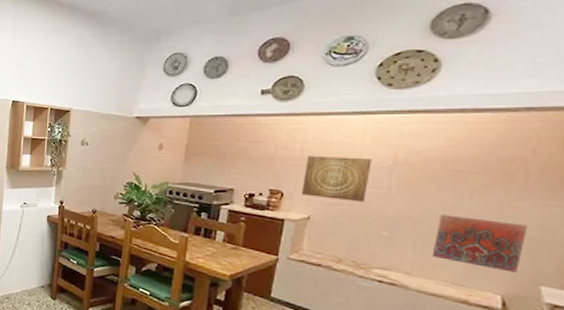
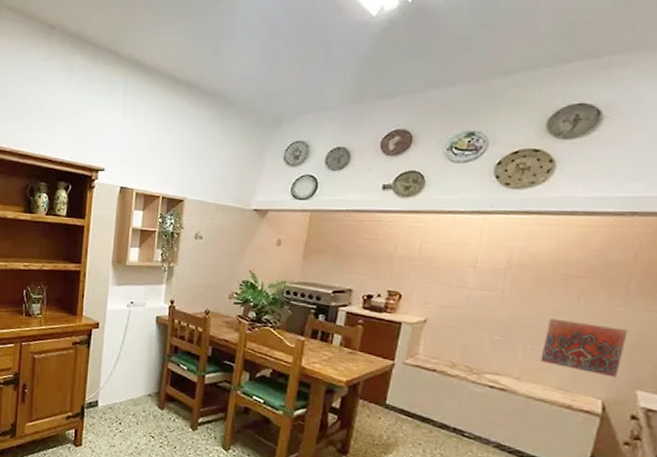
wall art: present [301,156,372,202] -> none [418,256,488,305]

